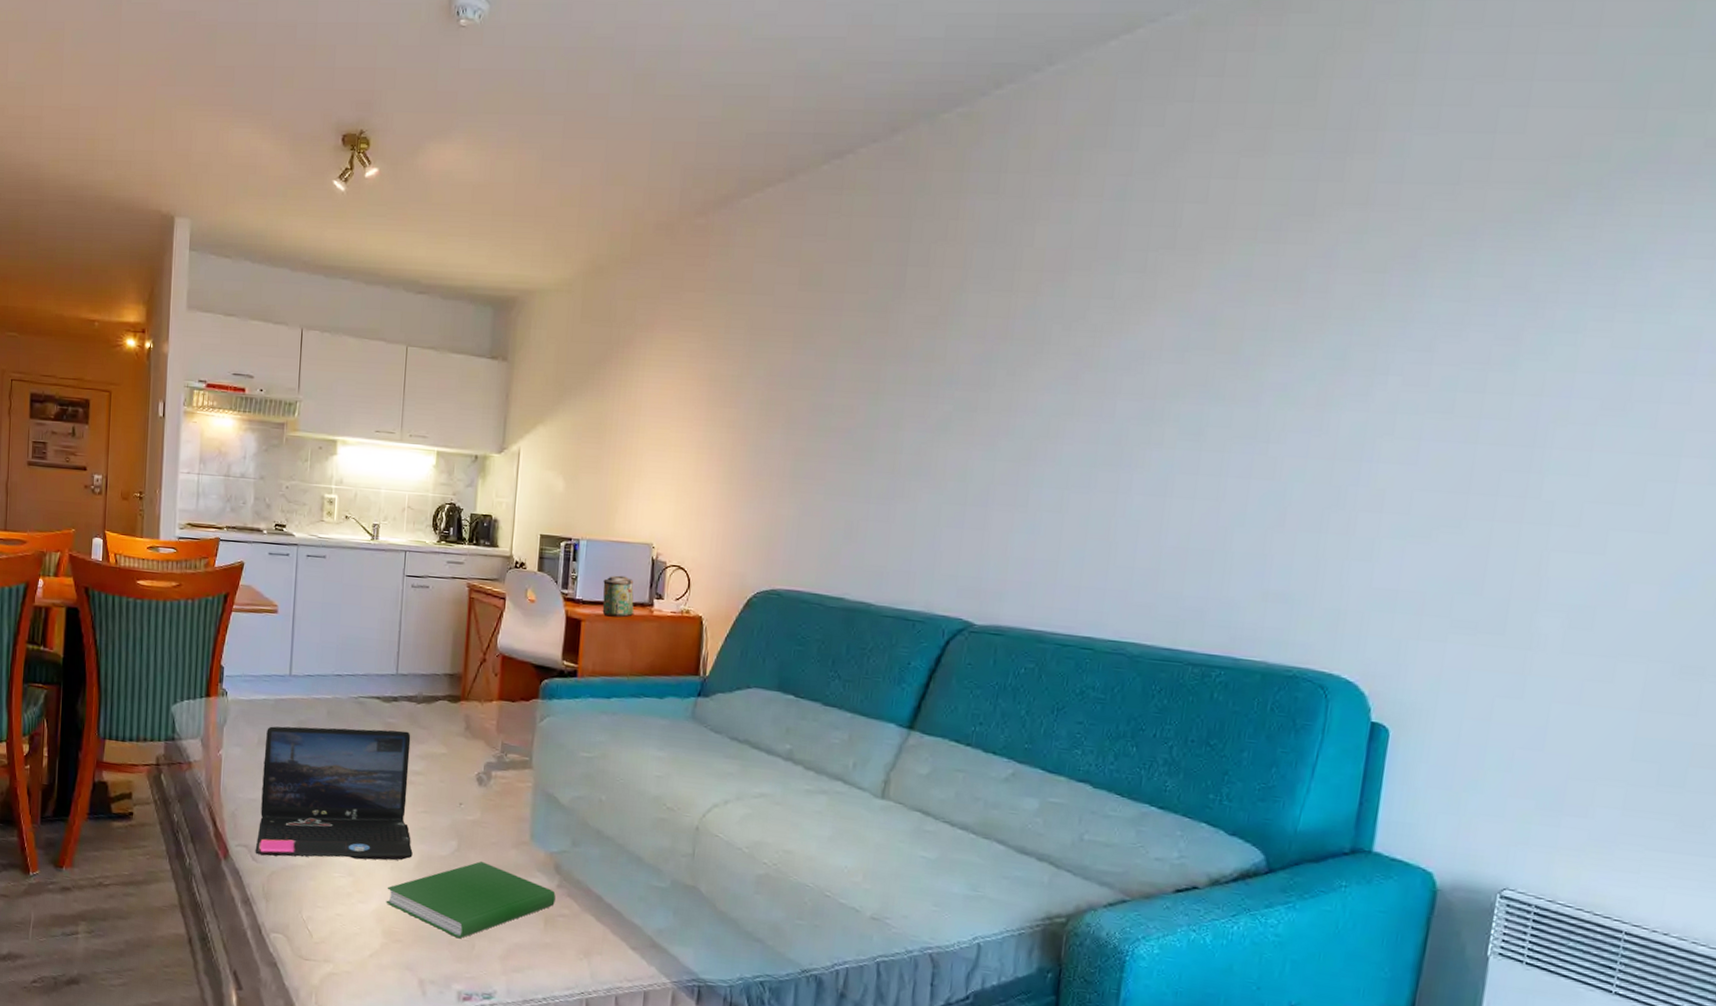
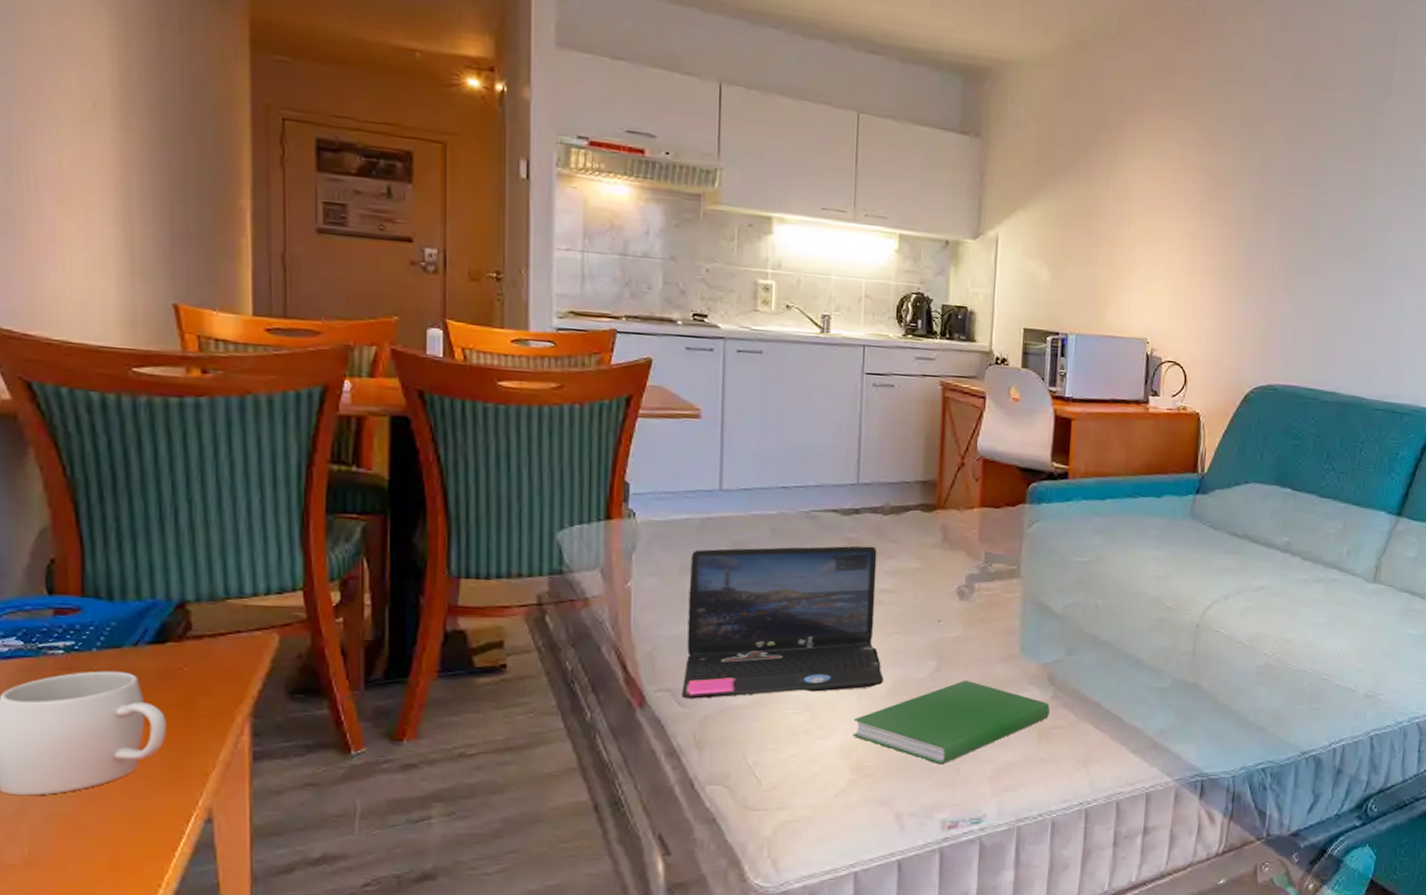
canister: present [602,575,634,618] -> none [1094,371,1128,416]

